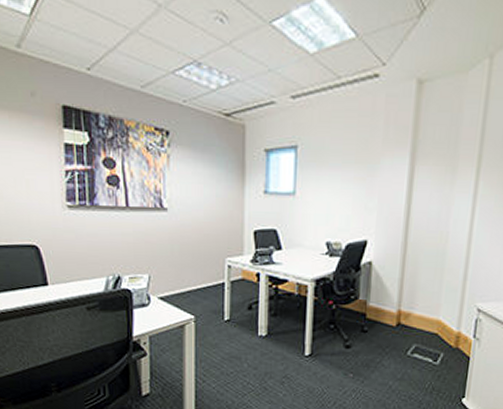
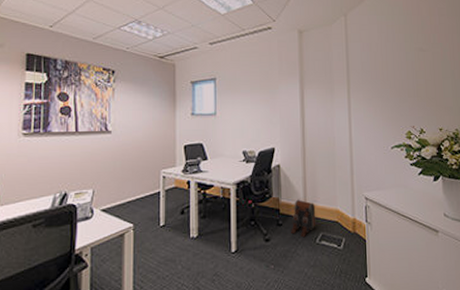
backpack: none [377,304,411,348] -> present [291,199,316,238]

